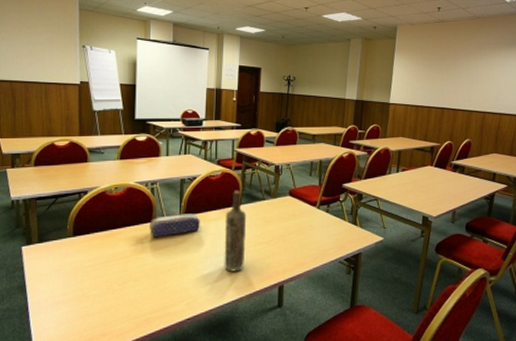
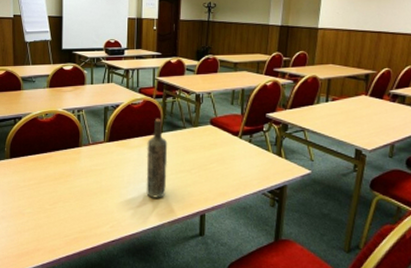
pencil case: present [150,213,200,236] -> none [77,140,123,161]

